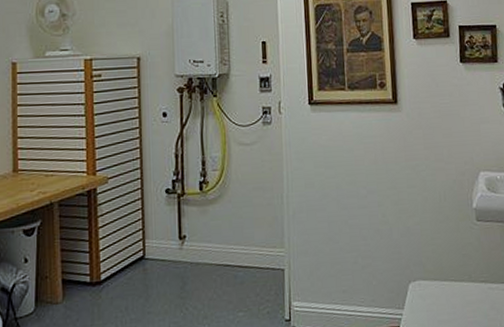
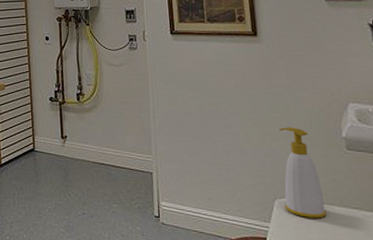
soap bottle: none [415,202,457,299] -> present [278,127,327,218]

